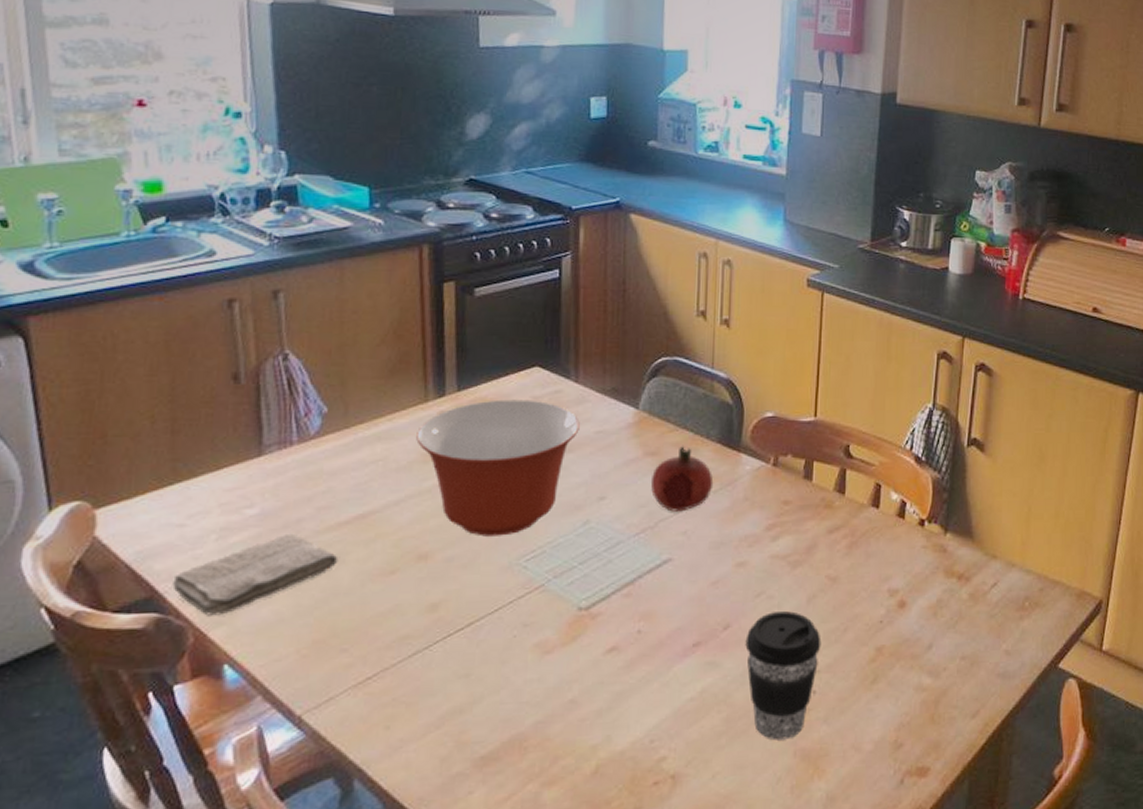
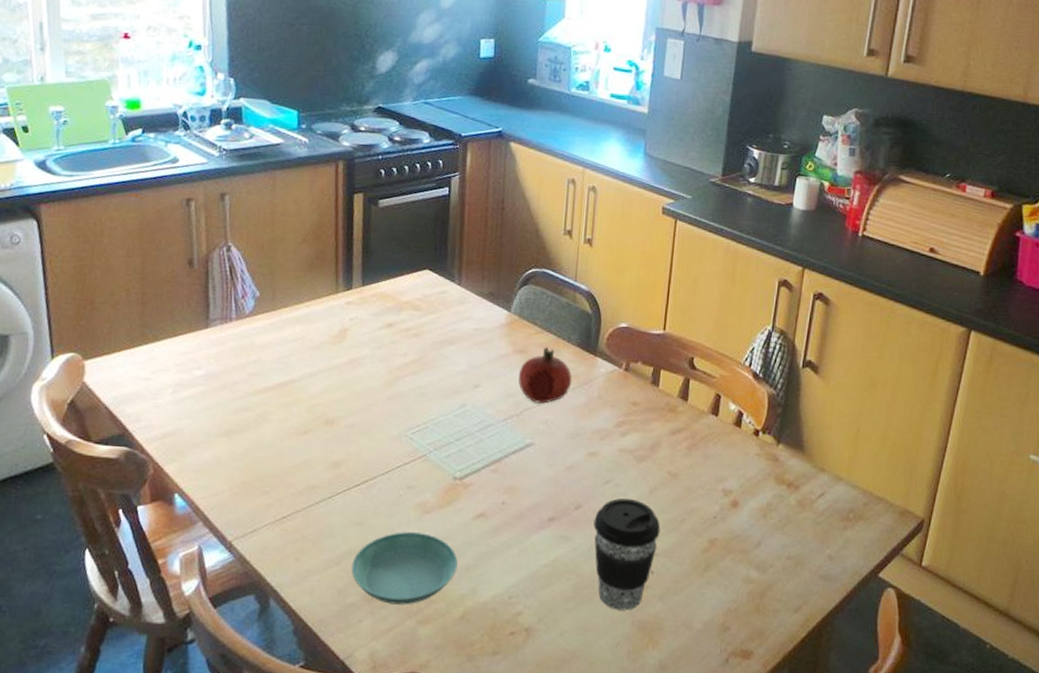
washcloth: present [172,533,339,616] -> none [139,392,264,454]
mixing bowl: present [416,399,580,537] -> none [328,295,461,411]
saucer: none [456,677,587,768] -> present [351,532,458,605]

